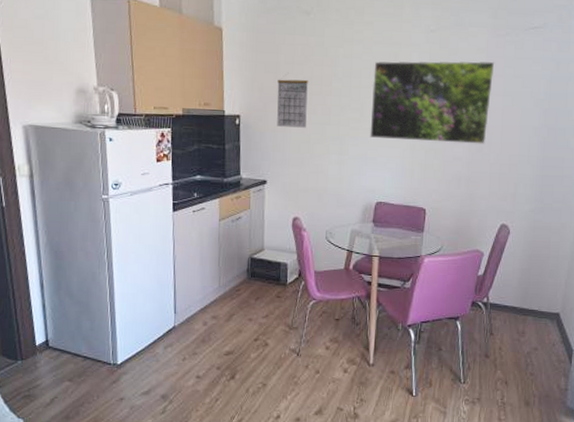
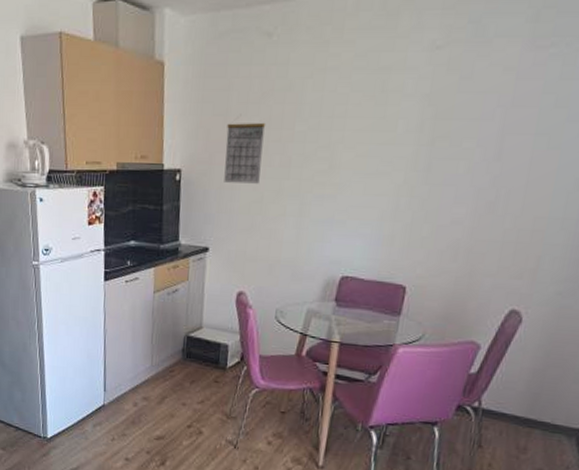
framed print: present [370,60,495,145] -> none [339,85,528,203]

